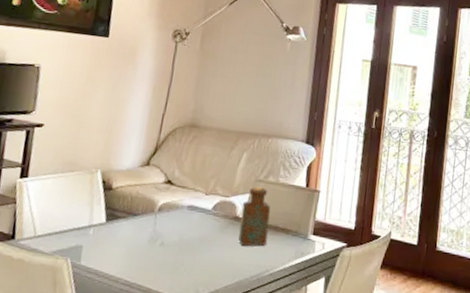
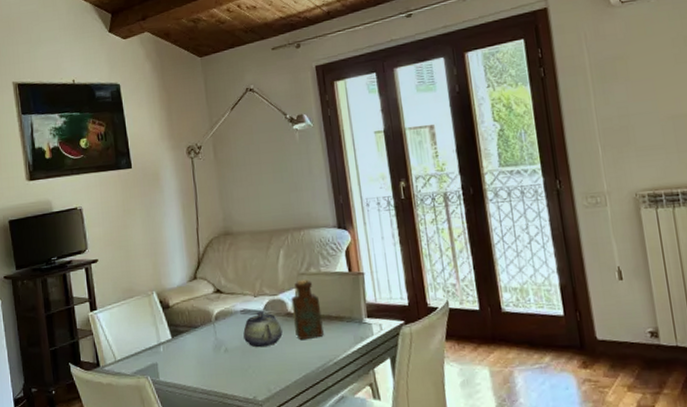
teapot: none [184,210,226,247] -> present [243,311,283,348]

